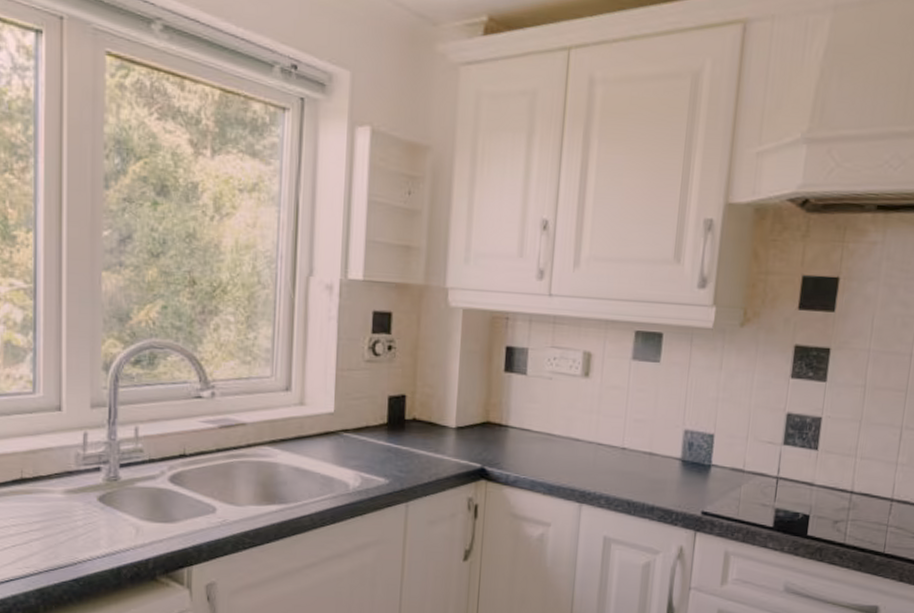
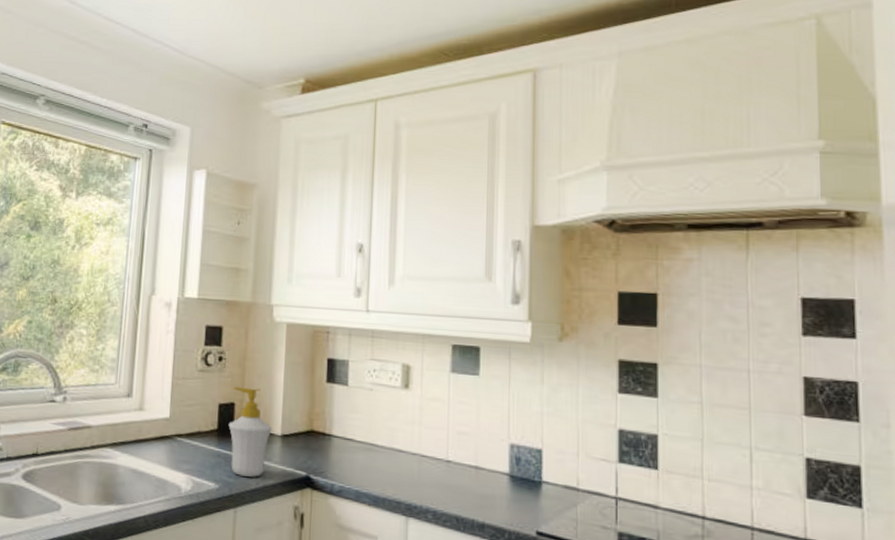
soap bottle: none [399,378,446,471] -> present [228,387,272,477]

